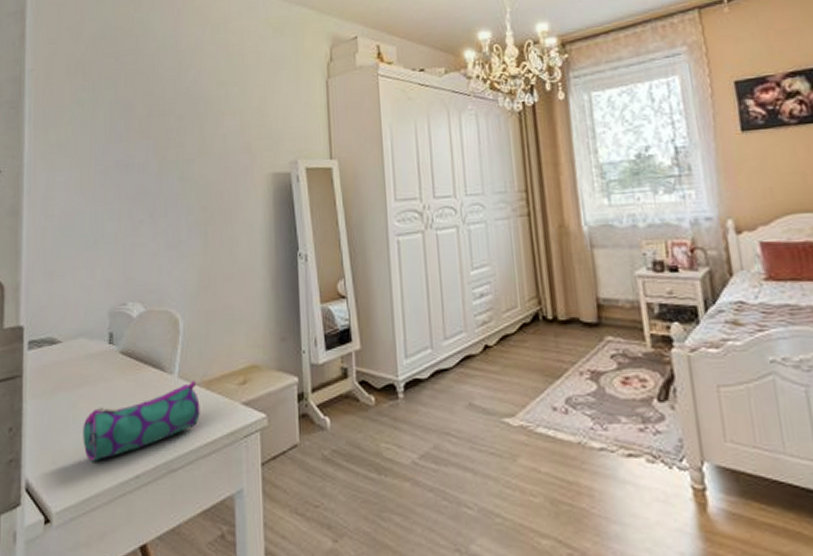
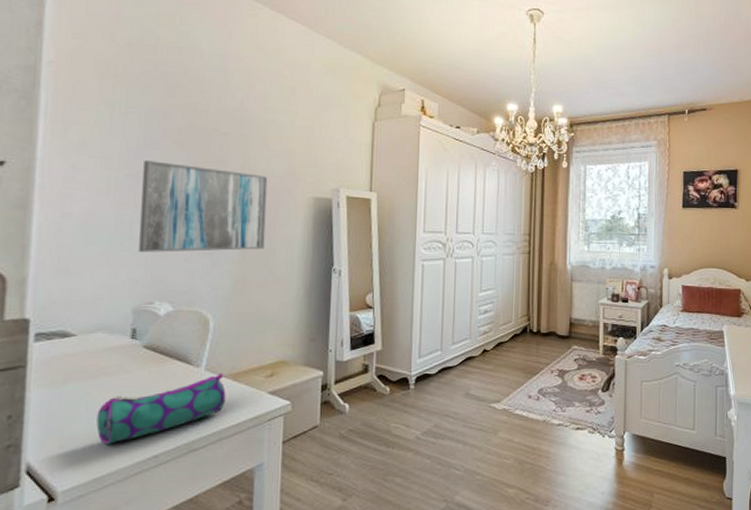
wall art: none [111,153,227,250] -> present [139,161,268,252]

